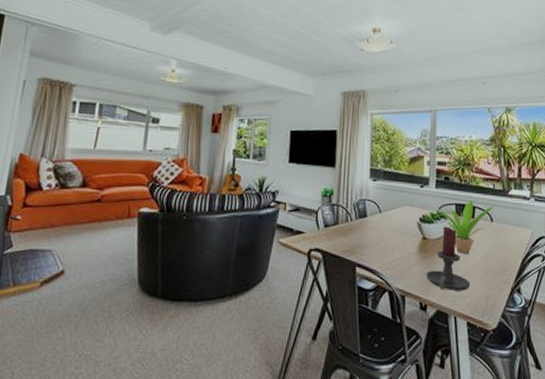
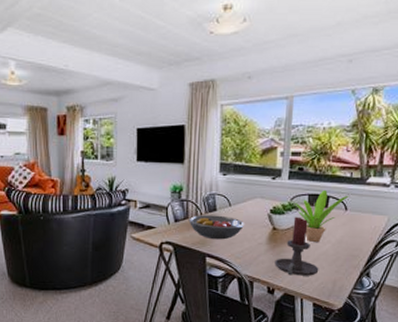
fruit bowl: none [338,221,396,249] -> present [188,215,245,240]

